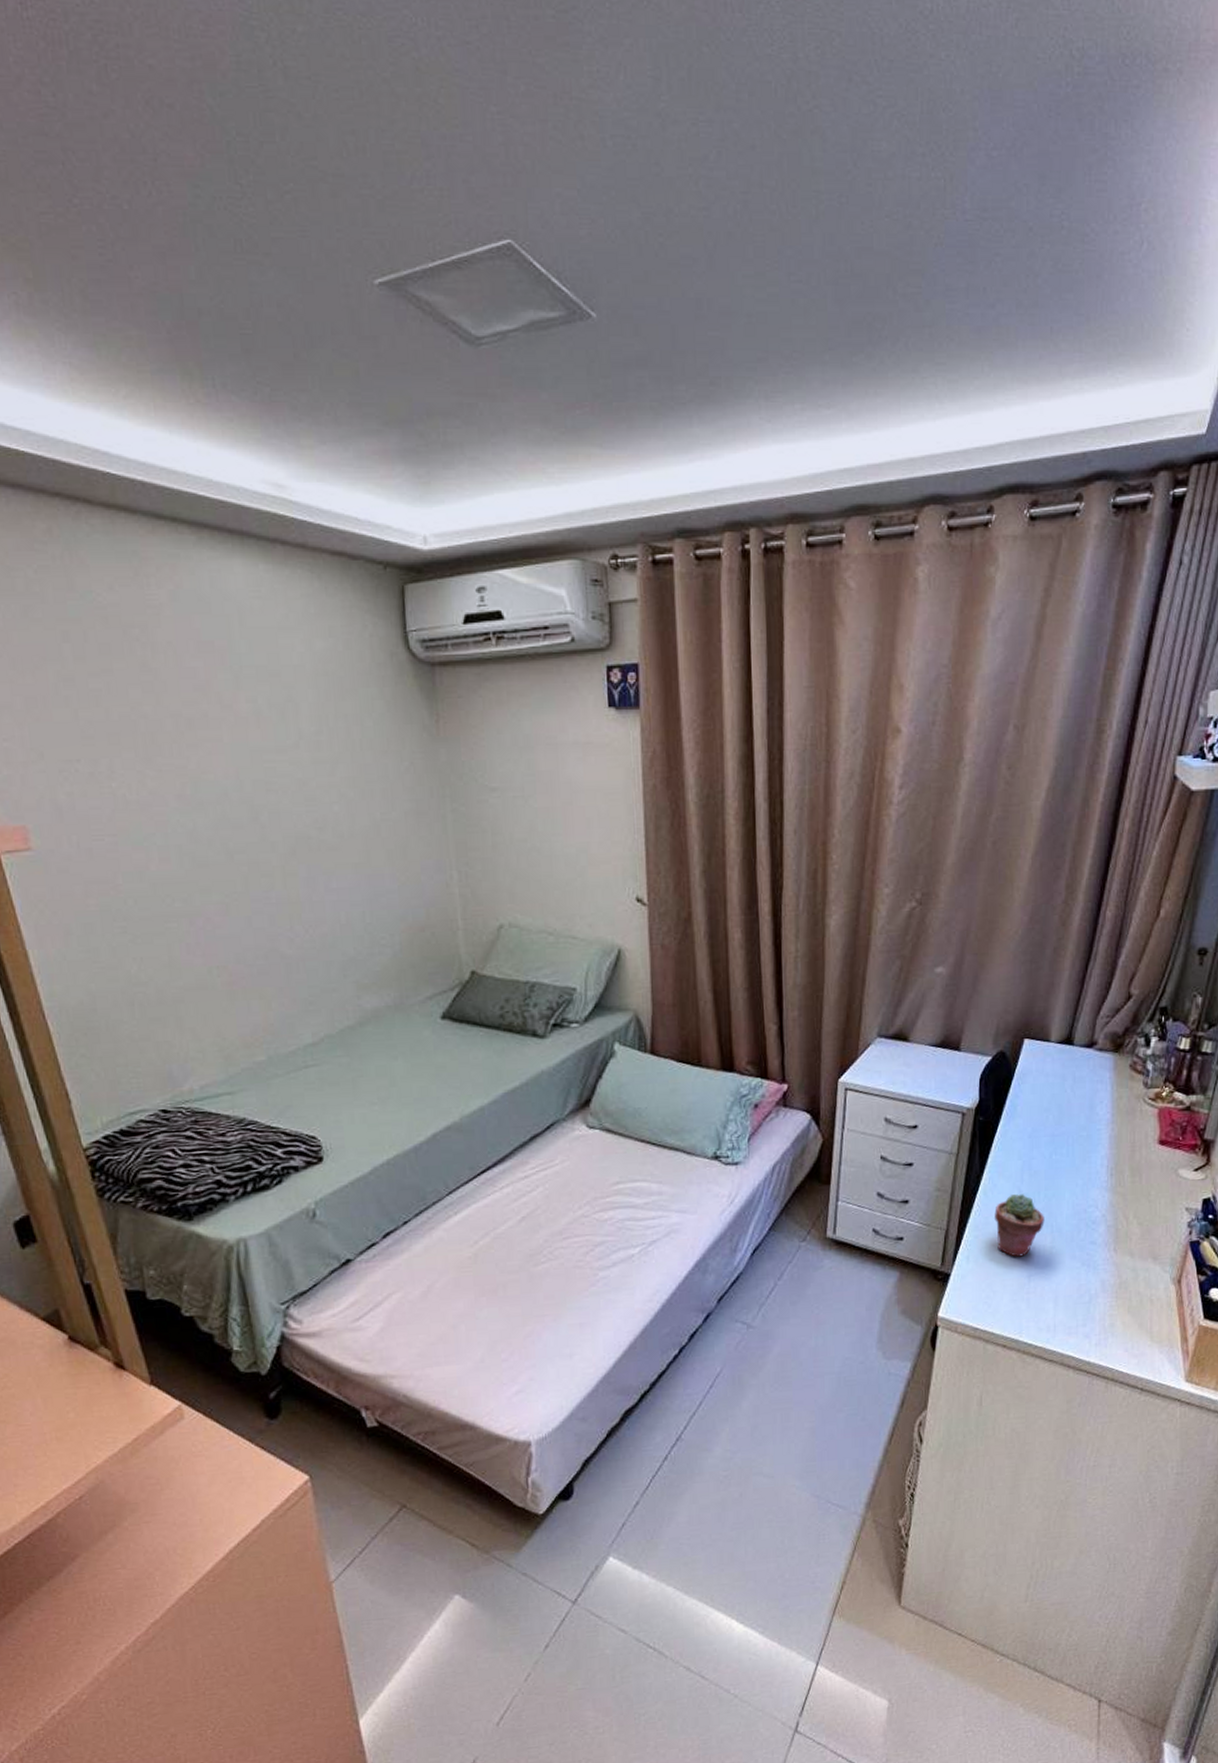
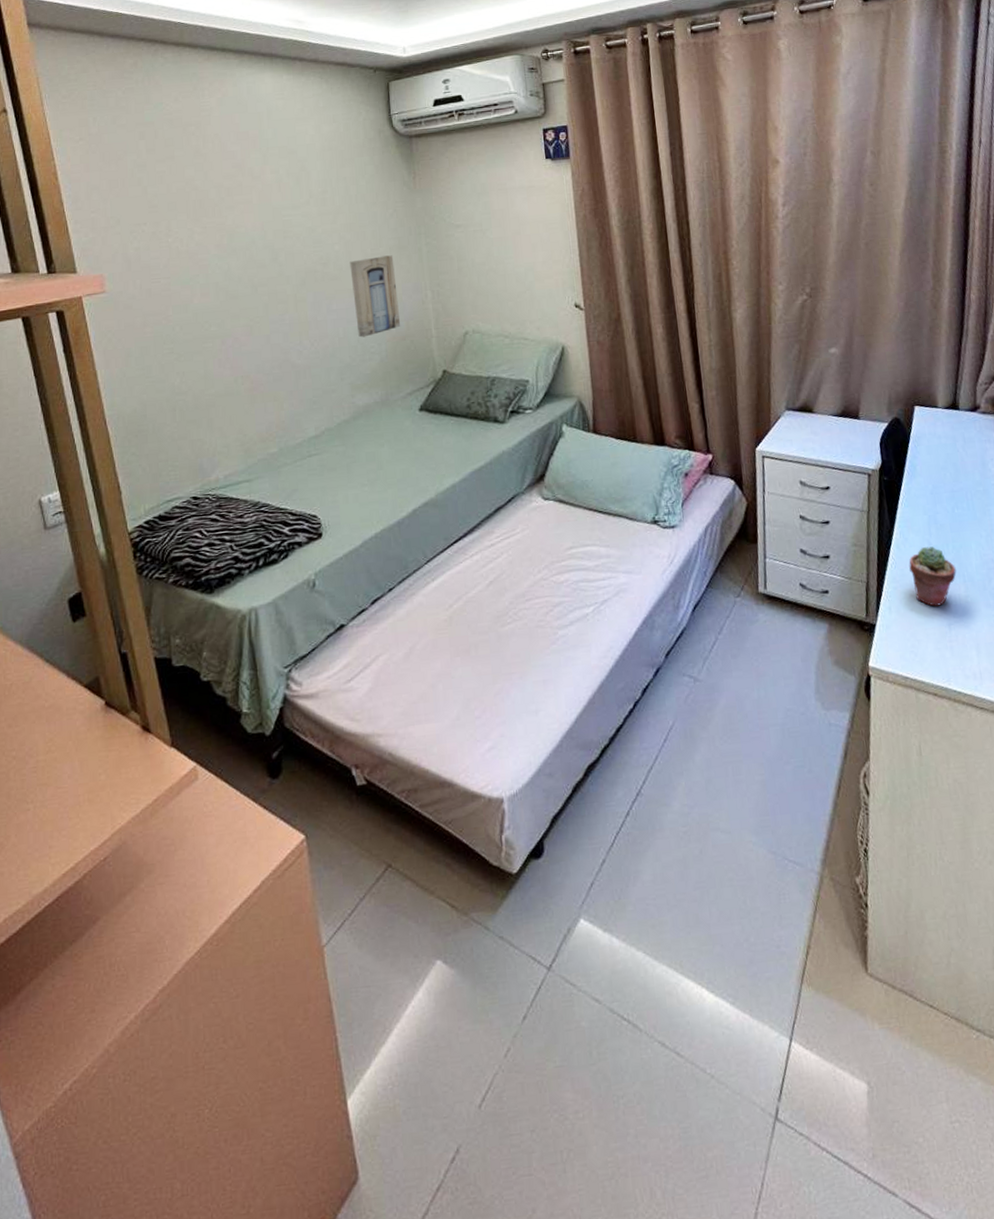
wall art: none [353,822,419,926] -> present [350,255,401,338]

